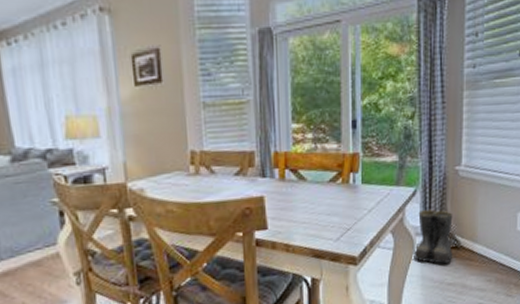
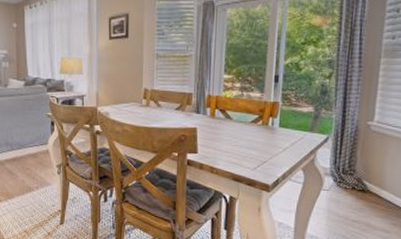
boots: present [414,209,453,264] -> none [321,155,362,203]

